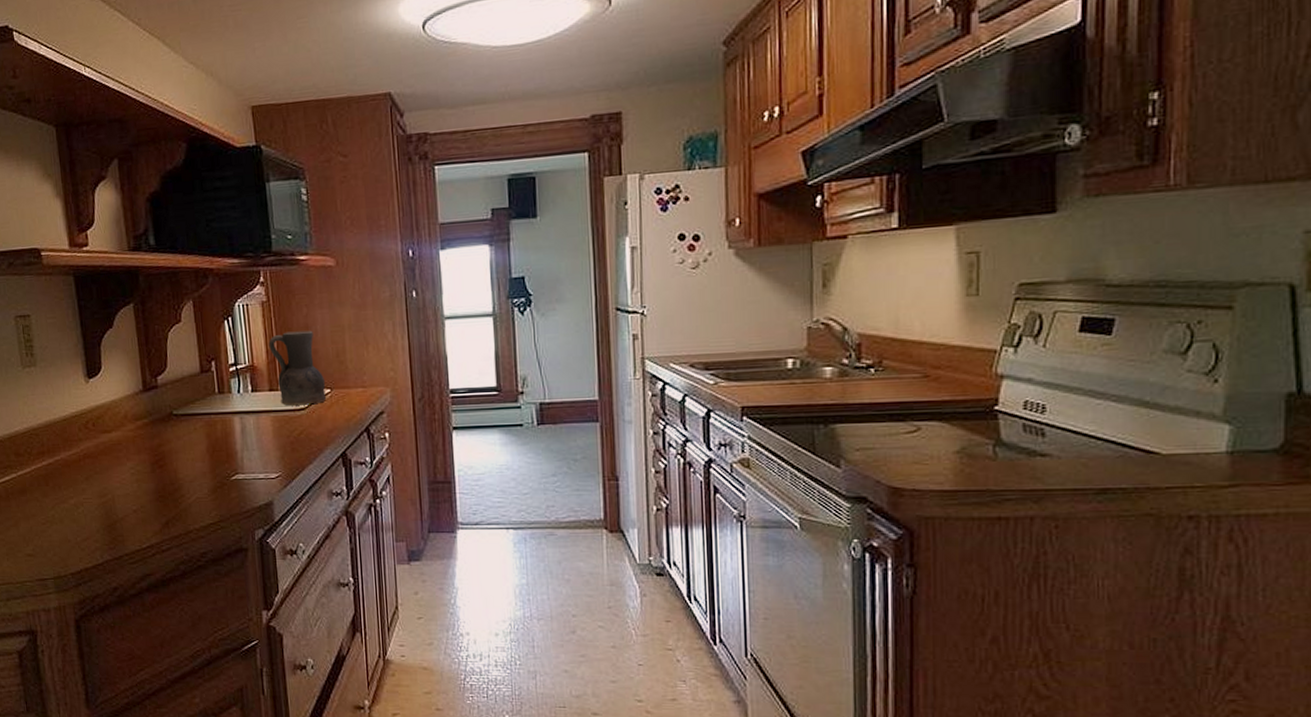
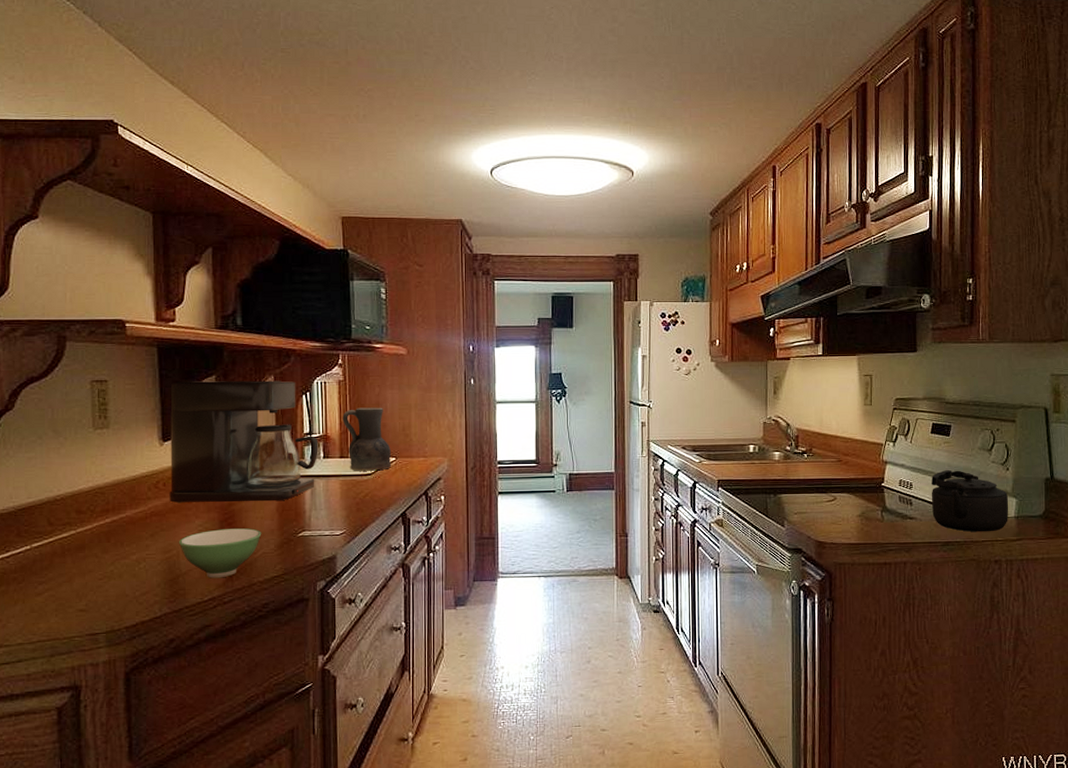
coffee maker: none [89,305,246,444] -> present [169,380,319,503]
bowl: none [112,470,194,525] -> present [178,527,262,579]
kettle: none [1077,383,1217,475] -> present [931,469,1009,532]

